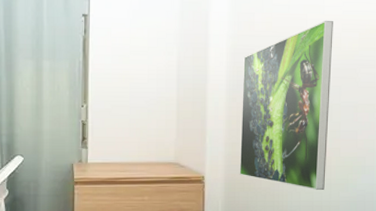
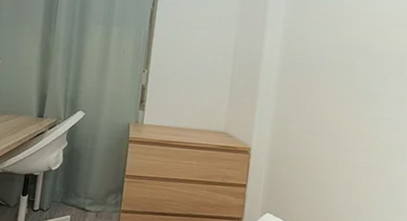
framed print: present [239,20,333,191] -> none [284,15,384,174]

